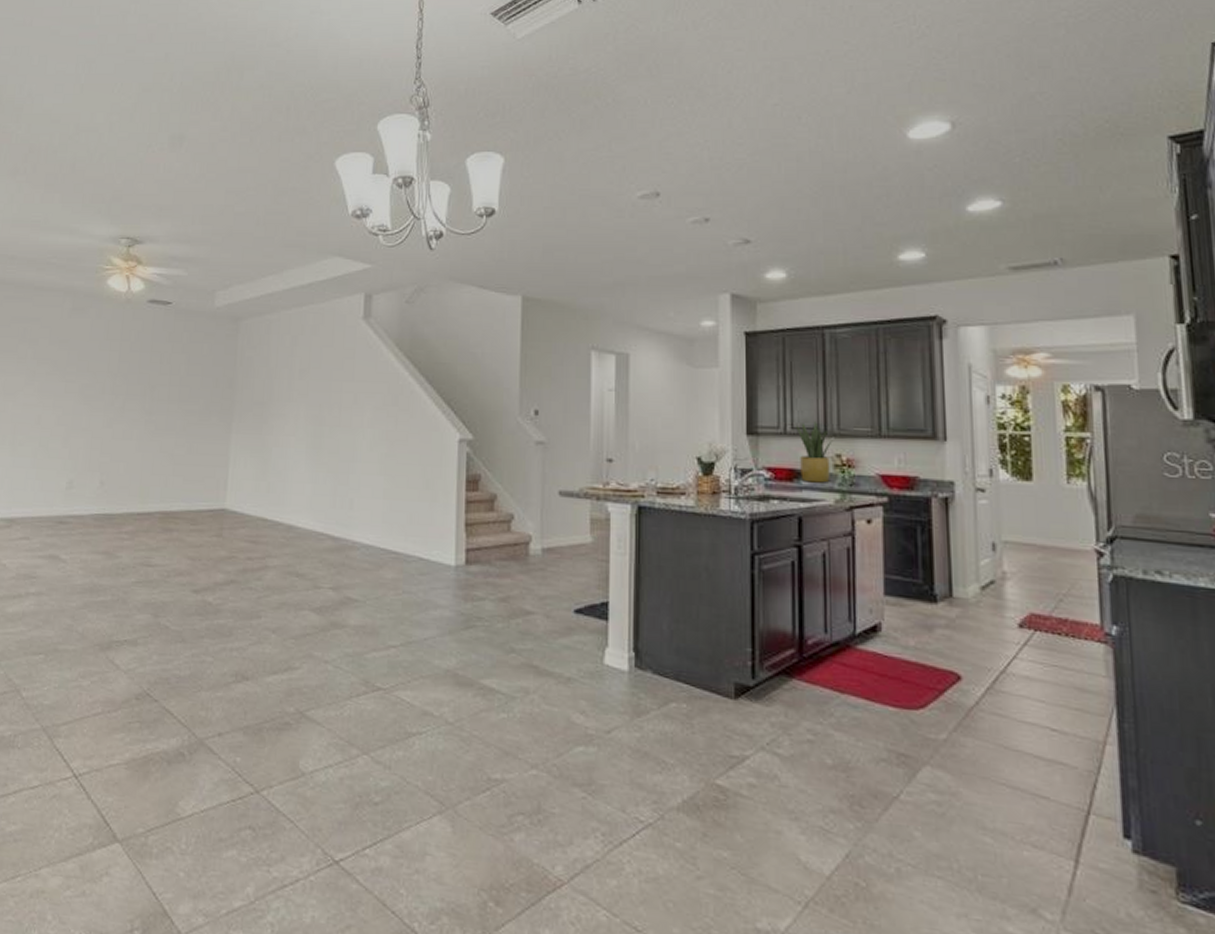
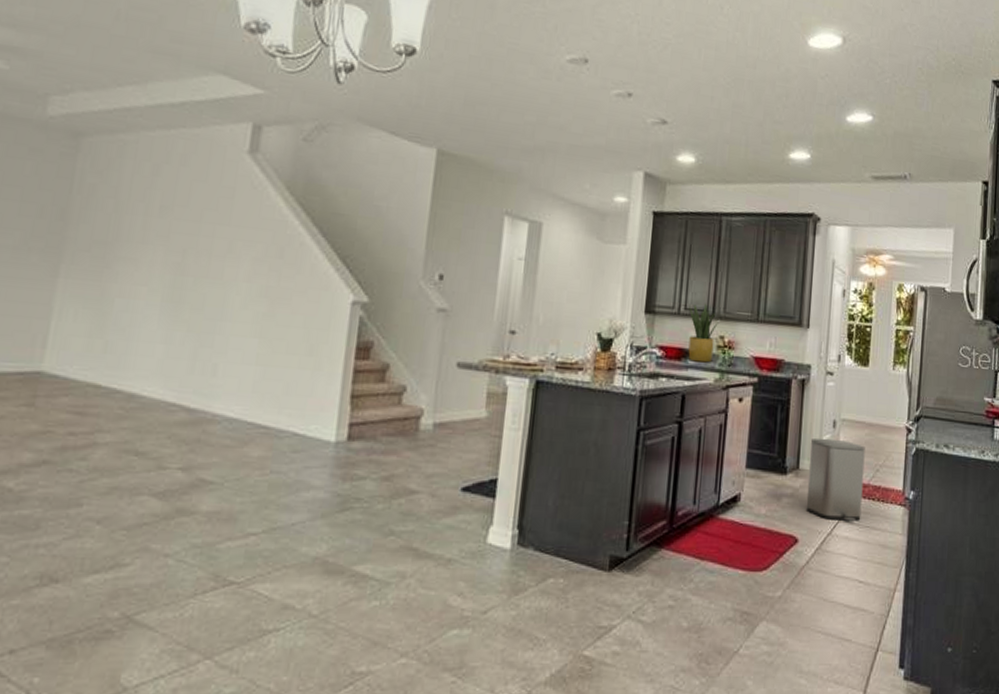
pedal bin: none [964,562,1045,659] -> present [806,438,865,521]

